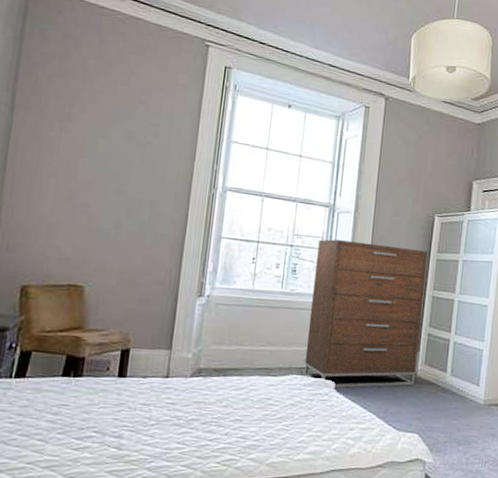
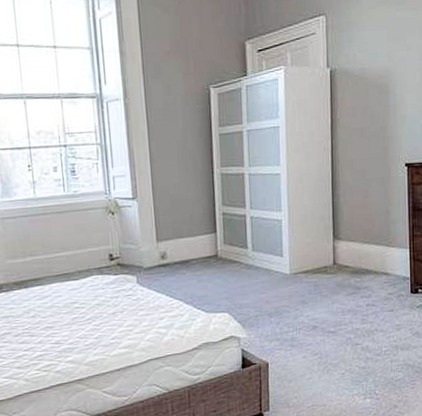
dresser: present [303,239,428,388] -> none [92,127,217,282]

